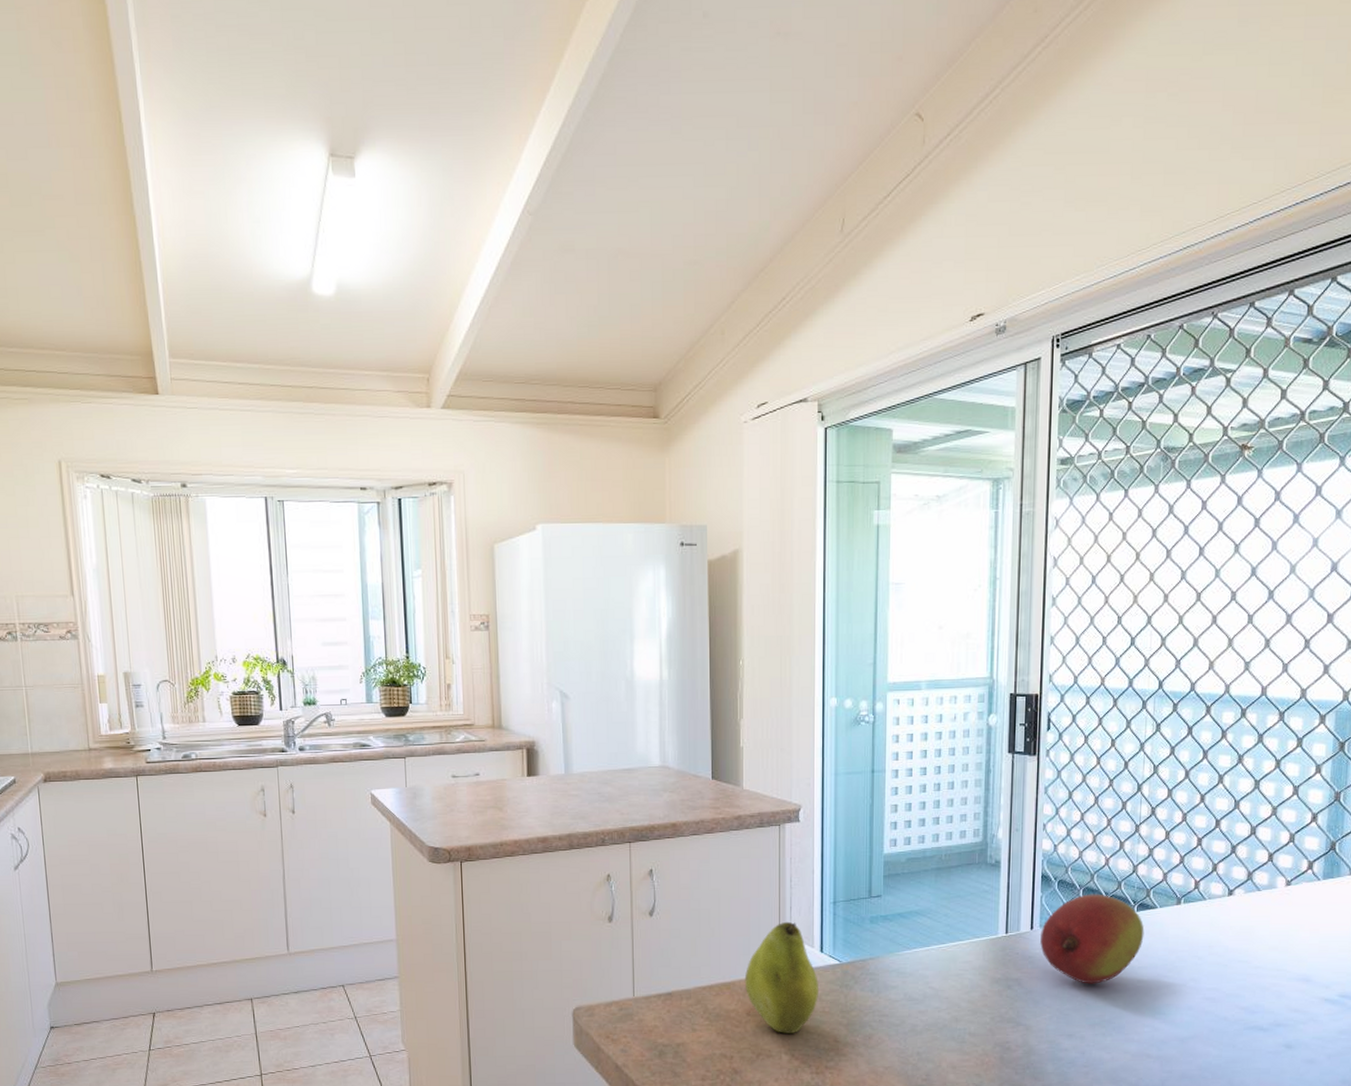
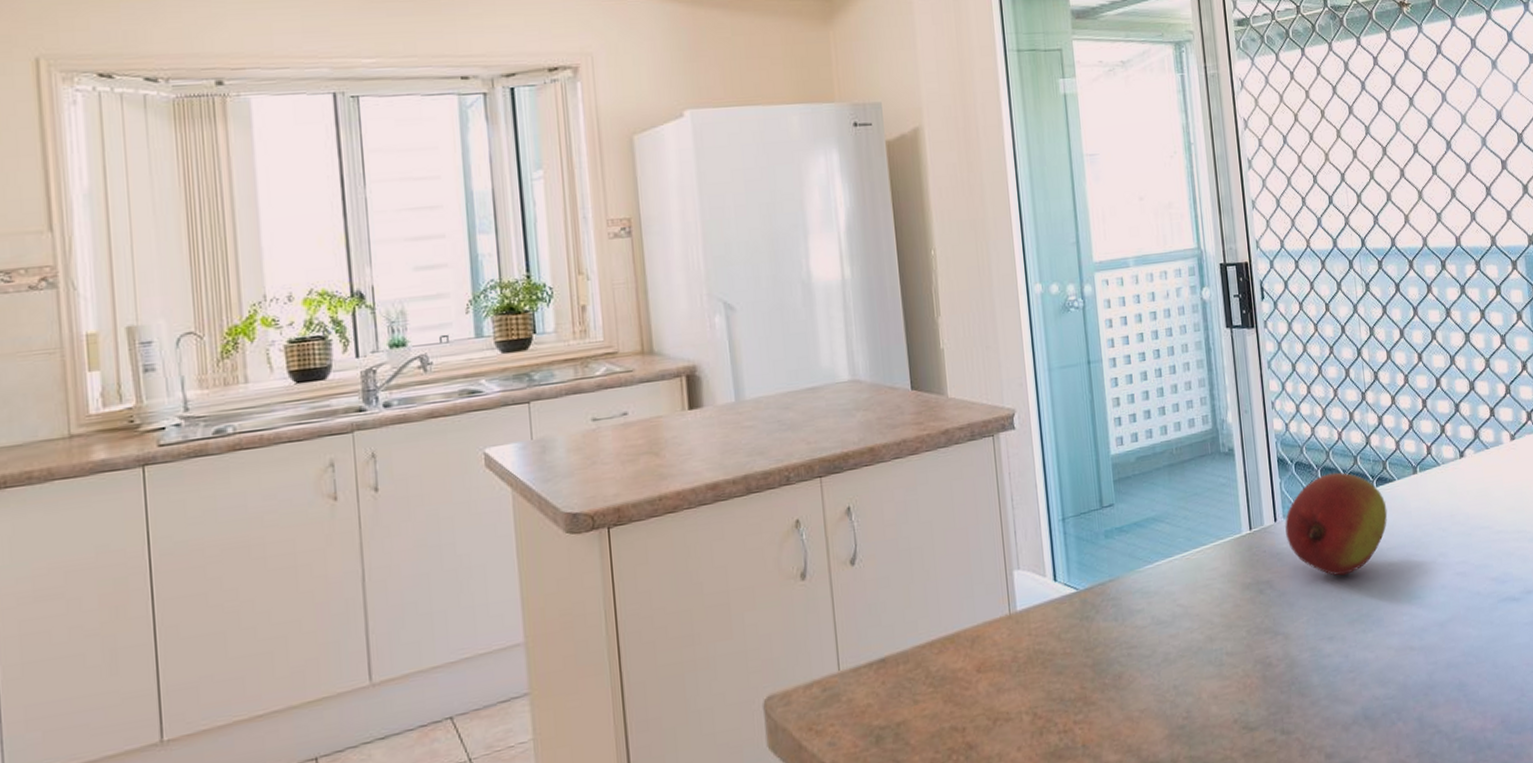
fruit: present [744,921,820,1033] -> none [970,549,1057,689]

